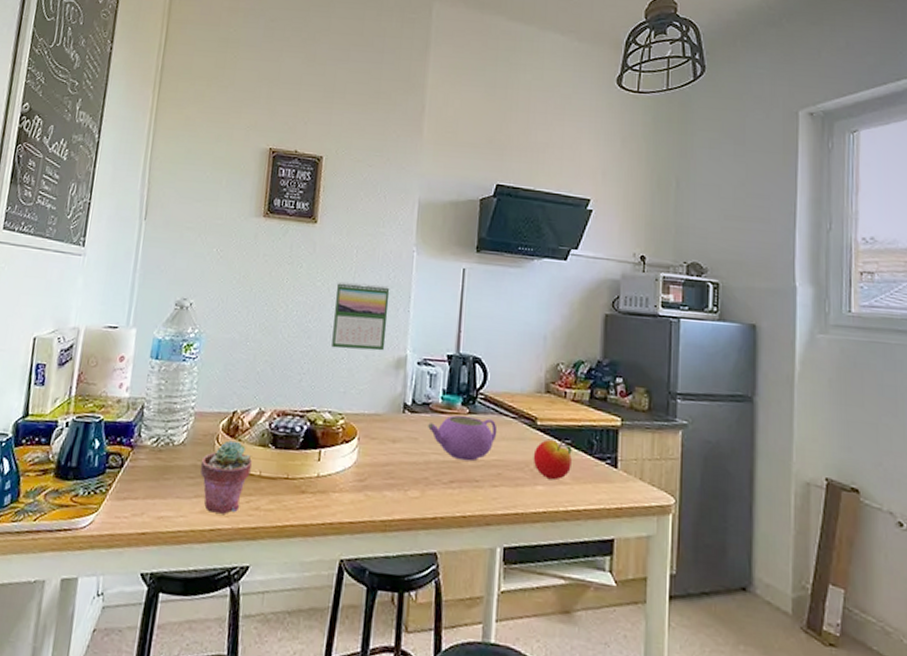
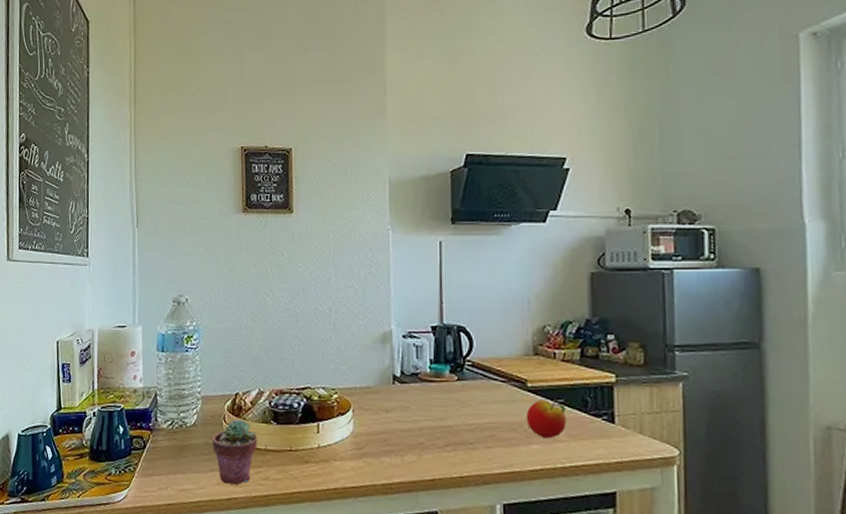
calendar: present [332,281,390,351] -> none [317,265,370,329]
teapot: present [428,415,498,462] -> none [419,383,488,426]

